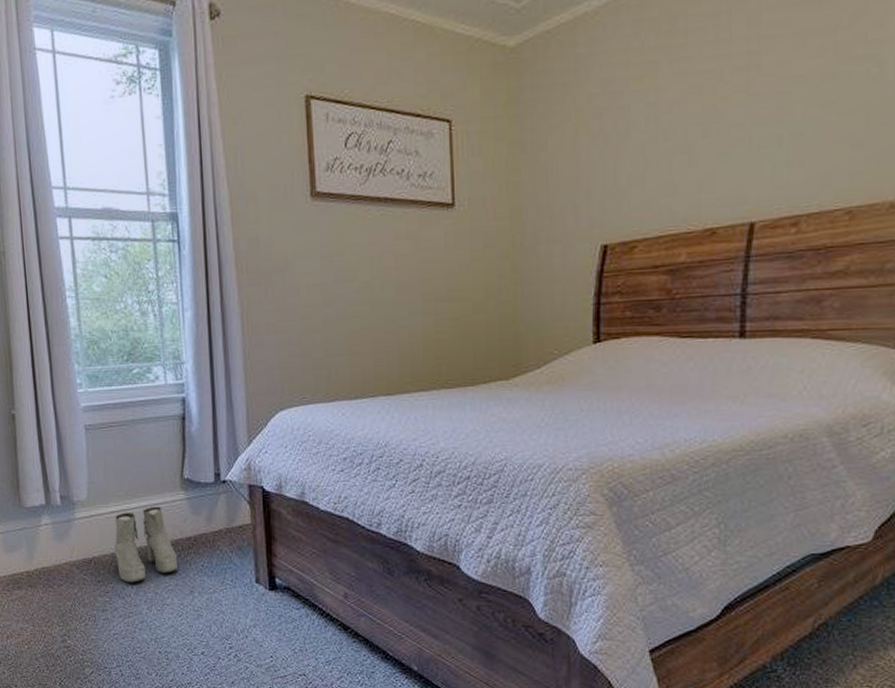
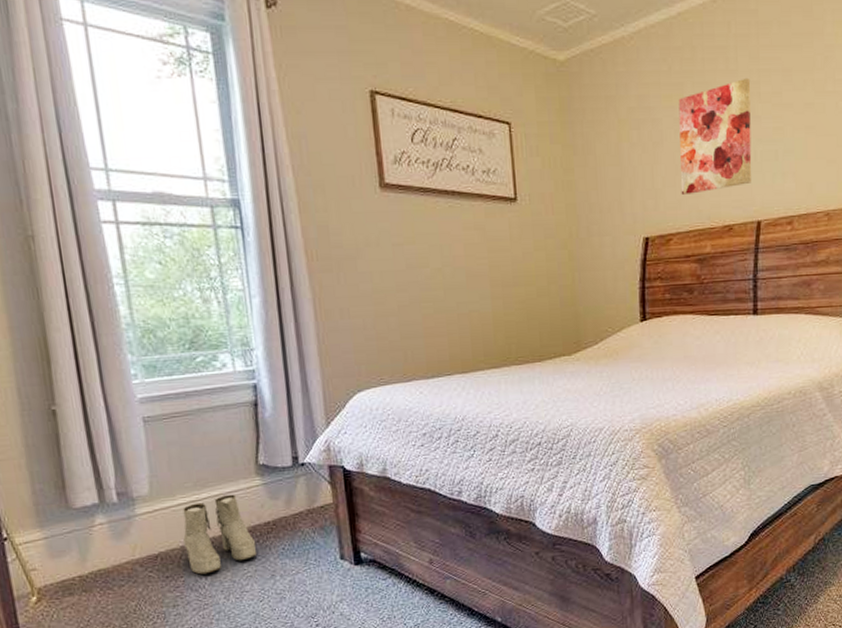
wall art: none [650,47,748,195] -> present [678,77,752,196]

